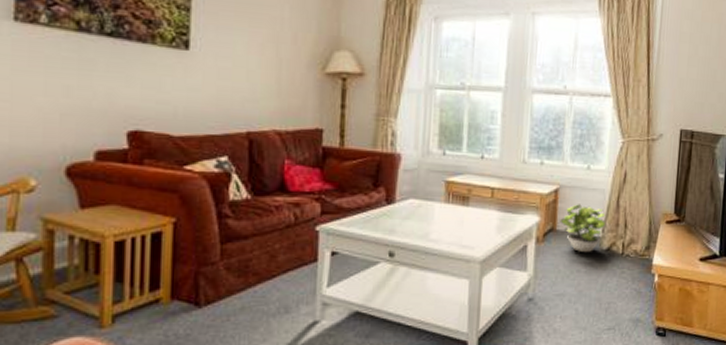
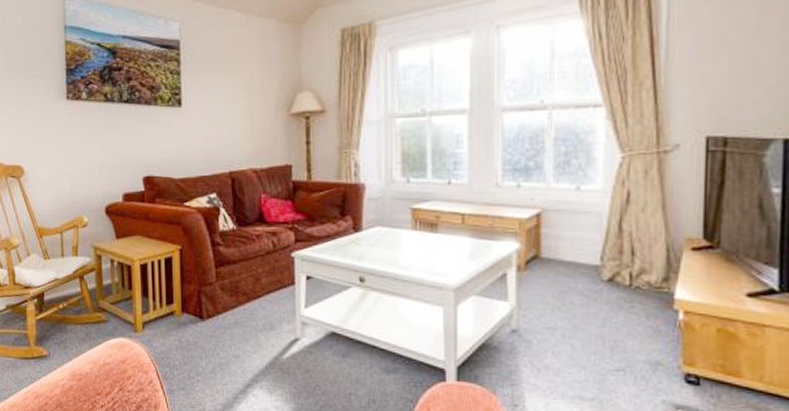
potted plant: present [560,204,606,253] -> none [545,229,604,284]

